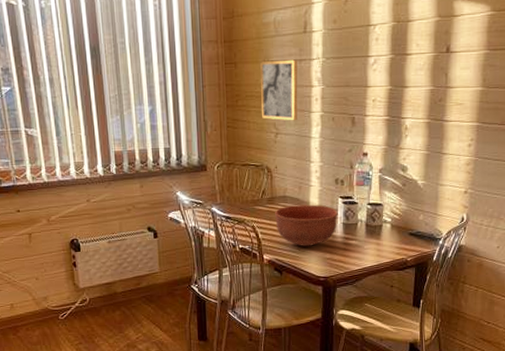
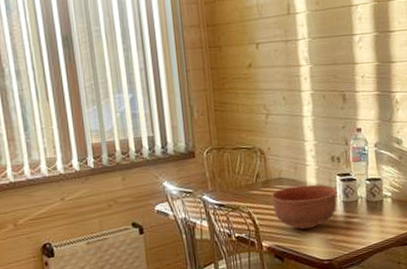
wall art: present [260,59,298,121] -> none [245,40,288,101]

